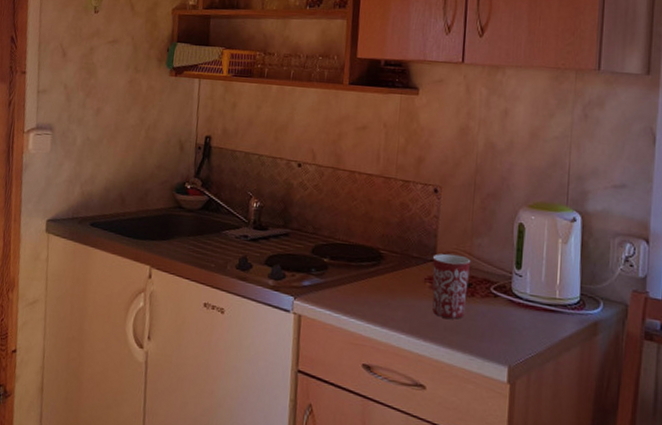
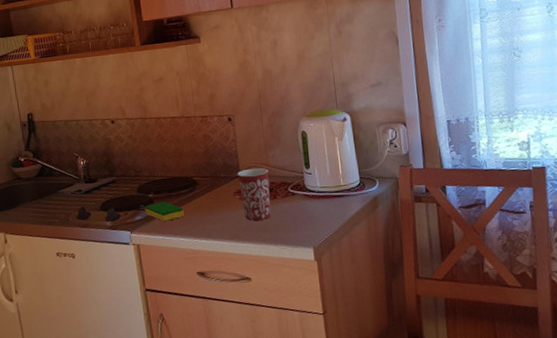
dish sponge: none [315,270,361,295] -> present [144,201,184,221]

